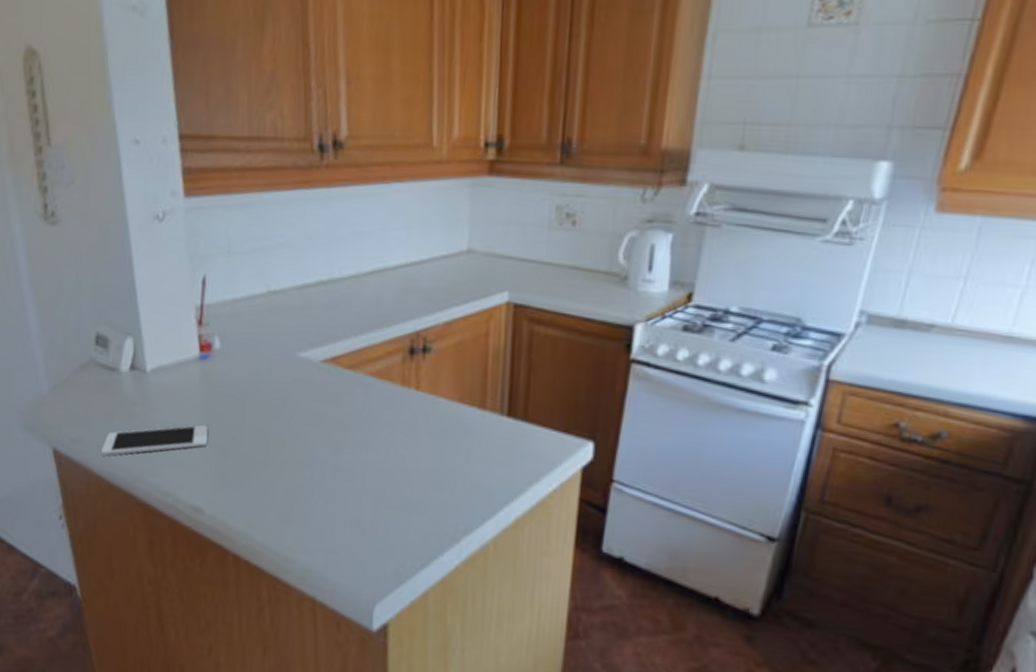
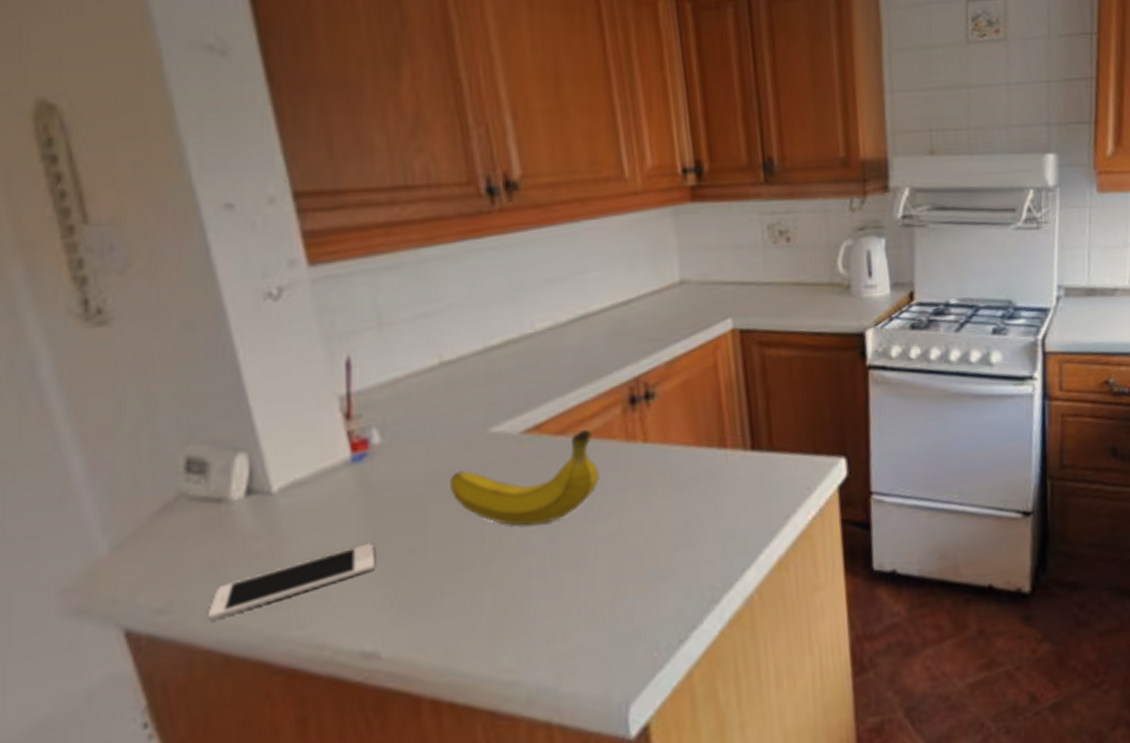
fruit: none [264,369,377,441] -> present [450,430,599,527]

